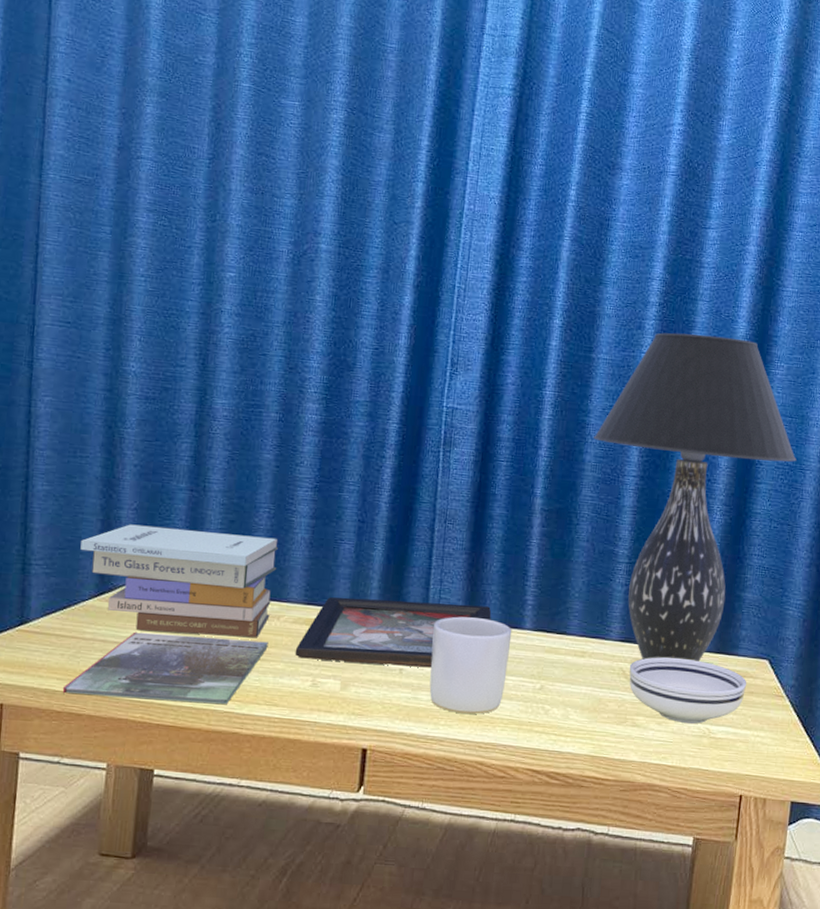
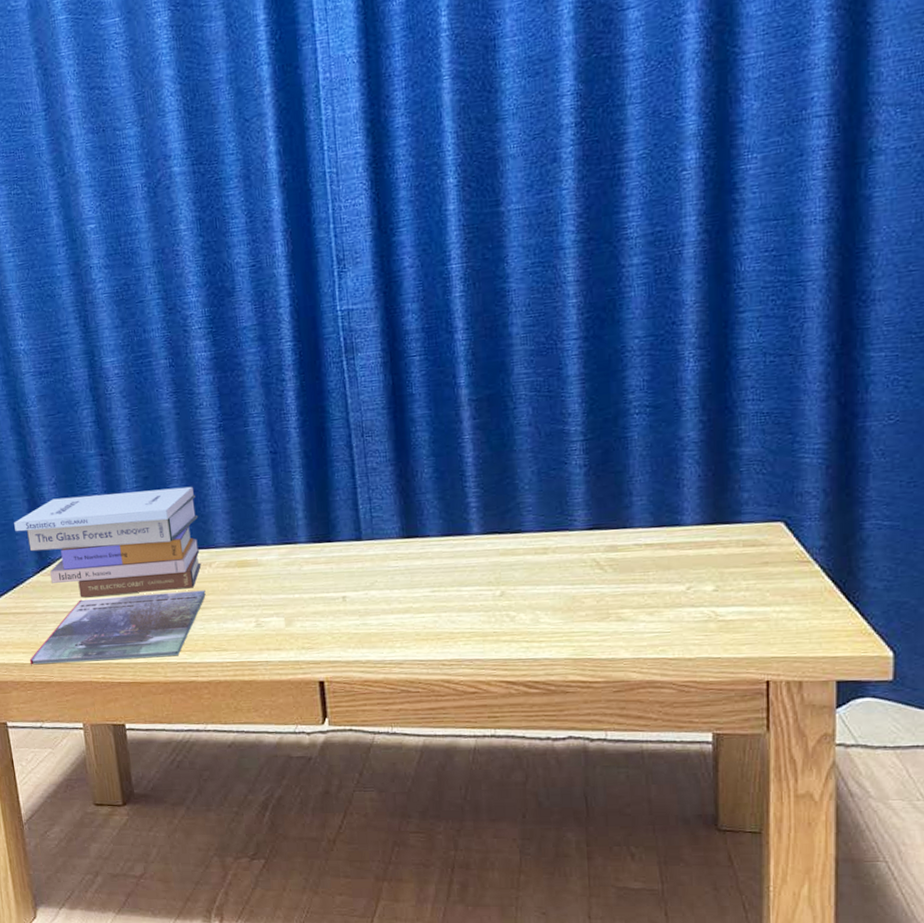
decorative tray: present [295,597,492,668] -> none [233,517,432,601]
mug: present [429,616,512,715] -> none [369,530,460,634]
table lamp: present [593,332,797,662] -> none [518,136,791,546]
bowl: present [629,656,747,724] -> none [603,536,759,609]

